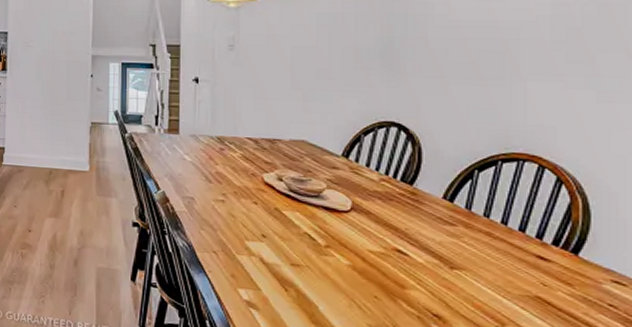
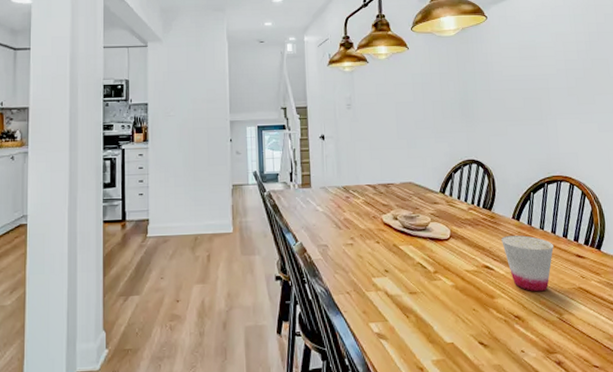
cup: none [424,218,502,293] -> present [501,235,554,292]

